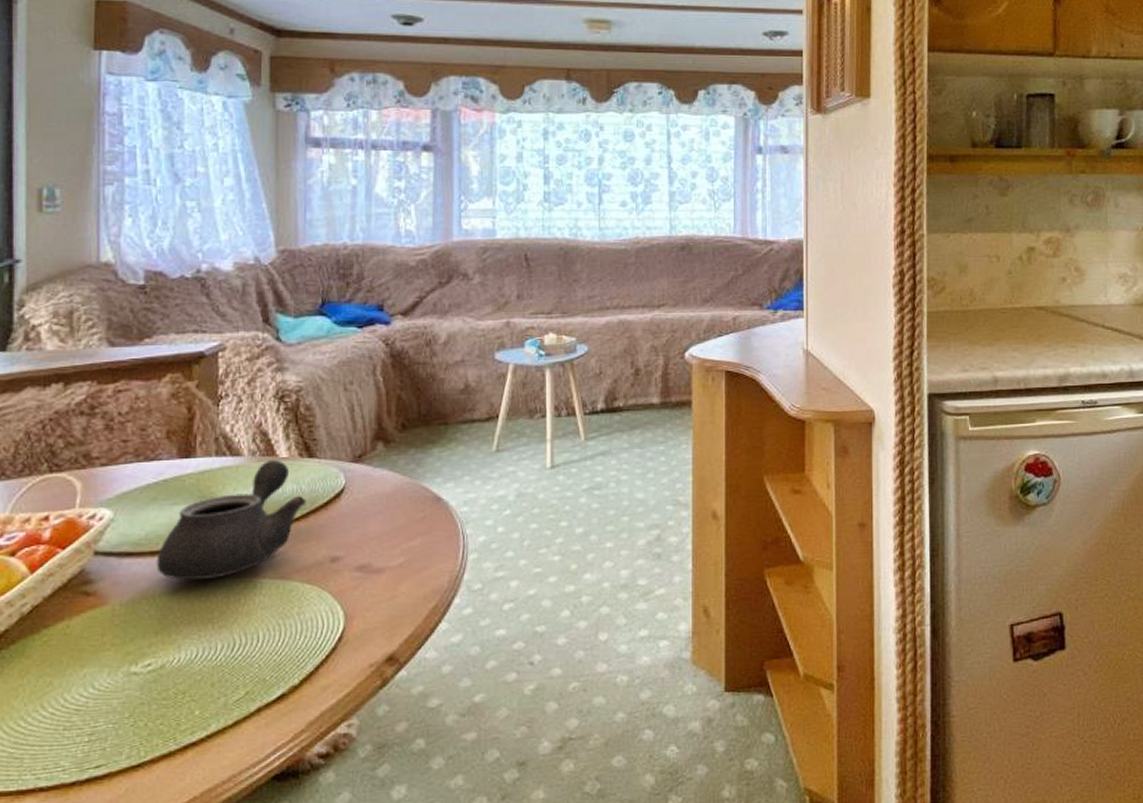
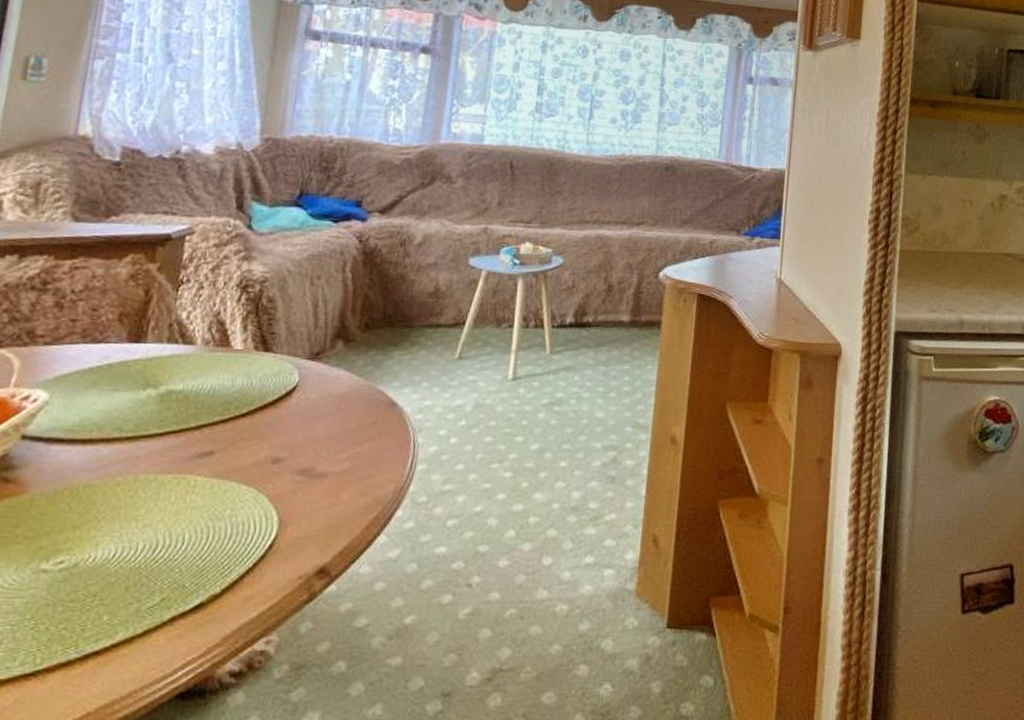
teapot: present [156,460,307,581] -> none [86,351,256,474]

